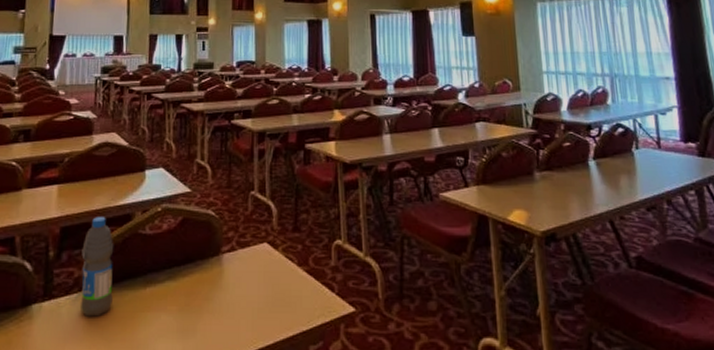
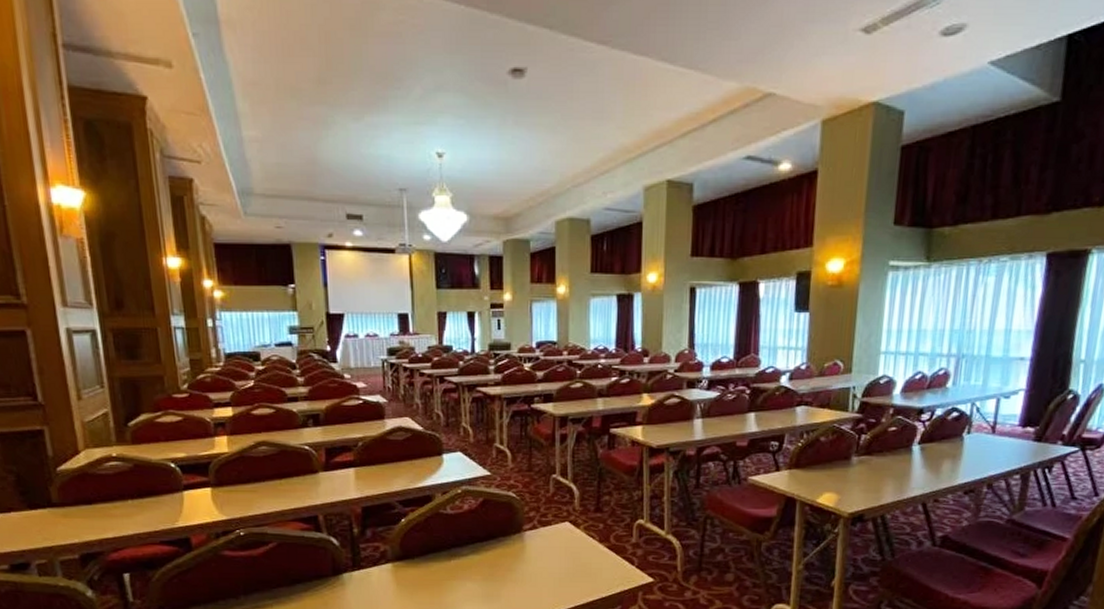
water bottle: present [79,215,114,317] -> none [385,497,420,584]

